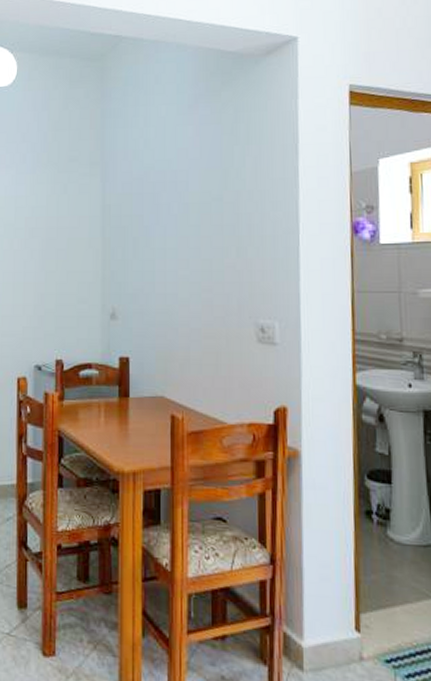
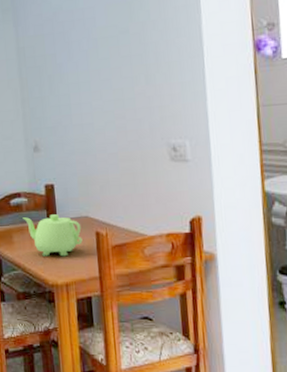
teapot: none [91,391,156,441] -> present [22,214,83,257]

